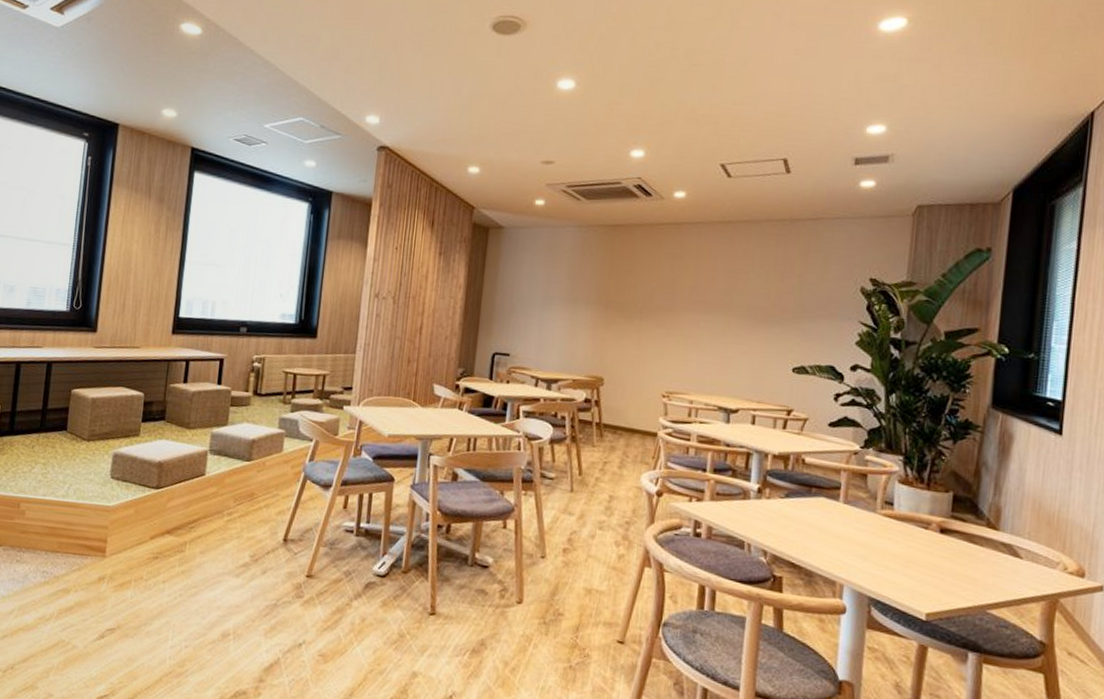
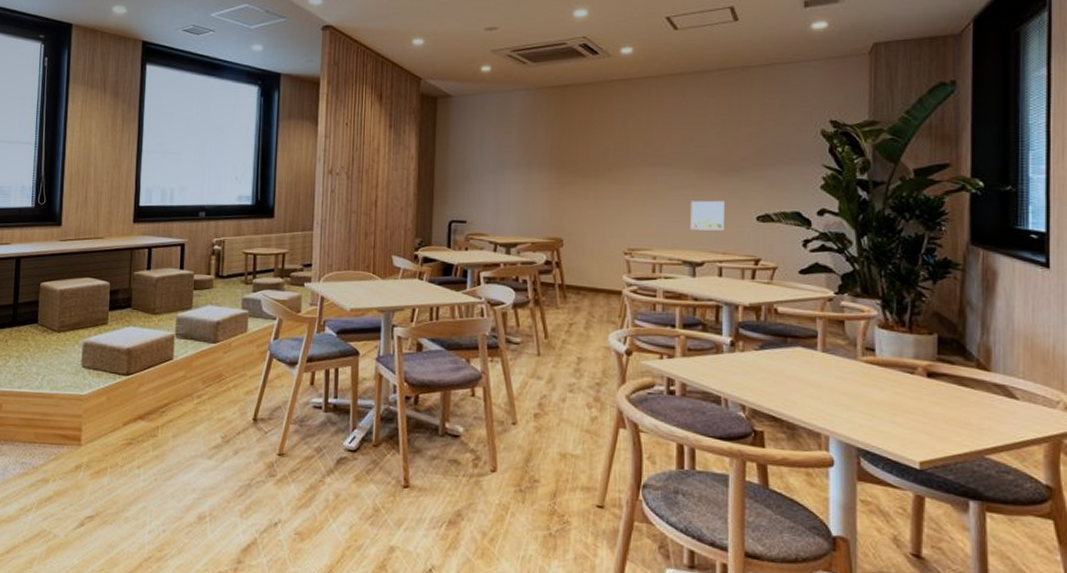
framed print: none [728,348,763,380] -> present [690,200,724,231]

